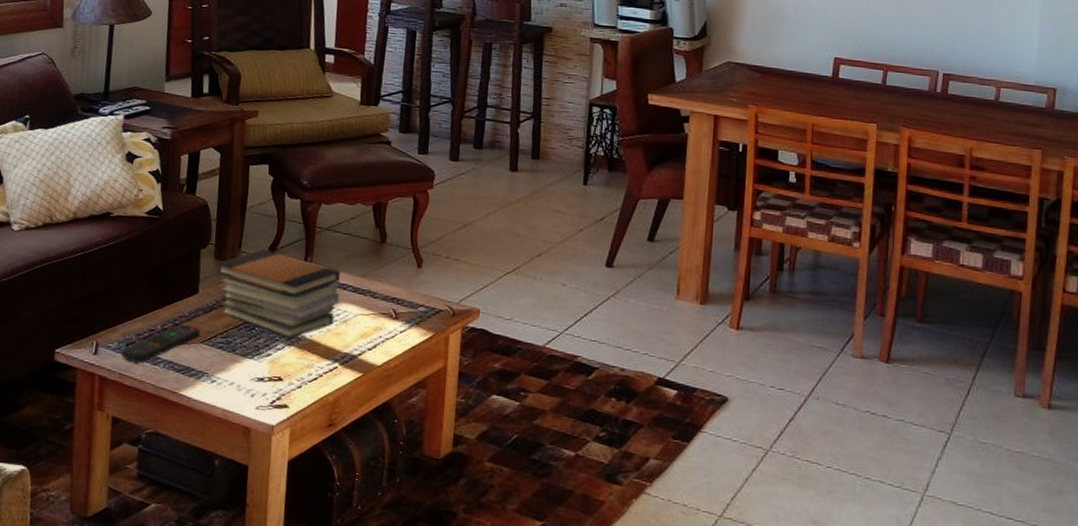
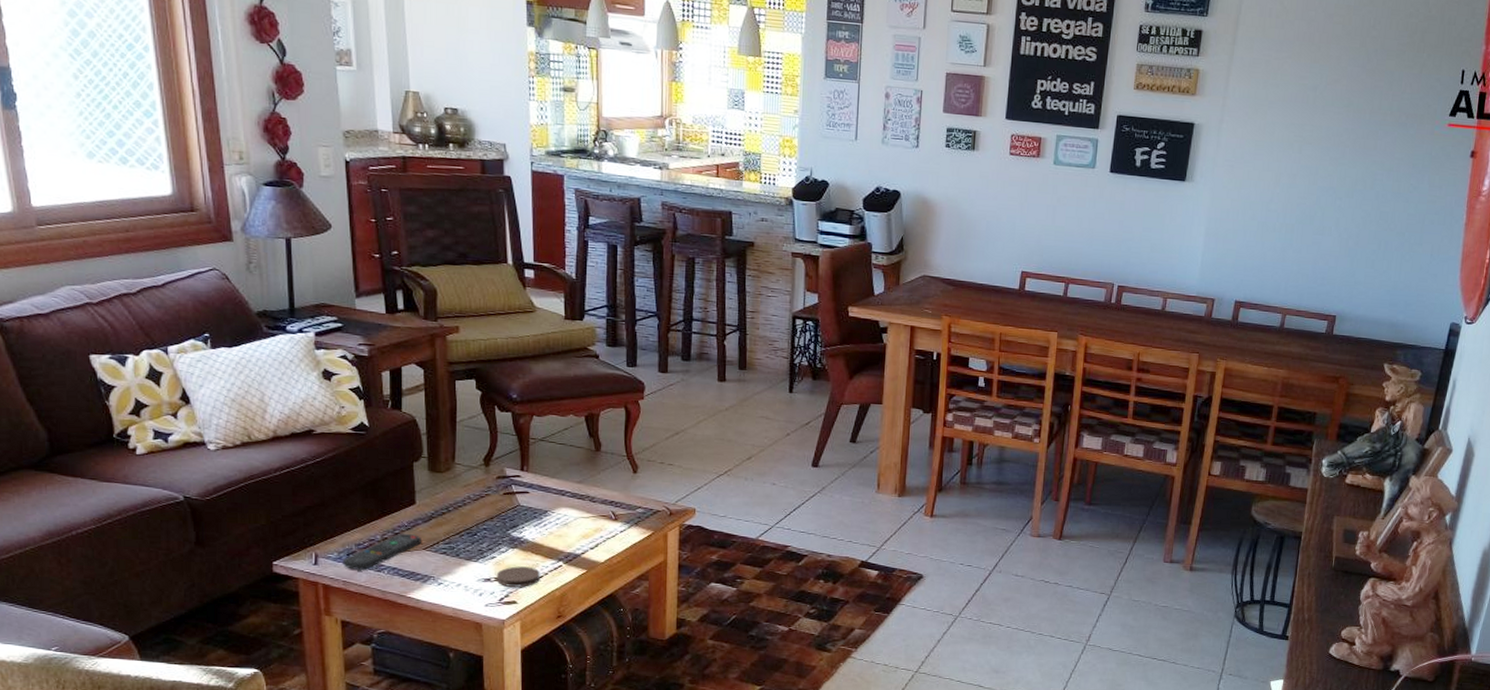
book stack: present [216,249,340,339] -> none [431,461,558,542]
coaster: none [270,365,315,390] -> present [496,566,540,587]

